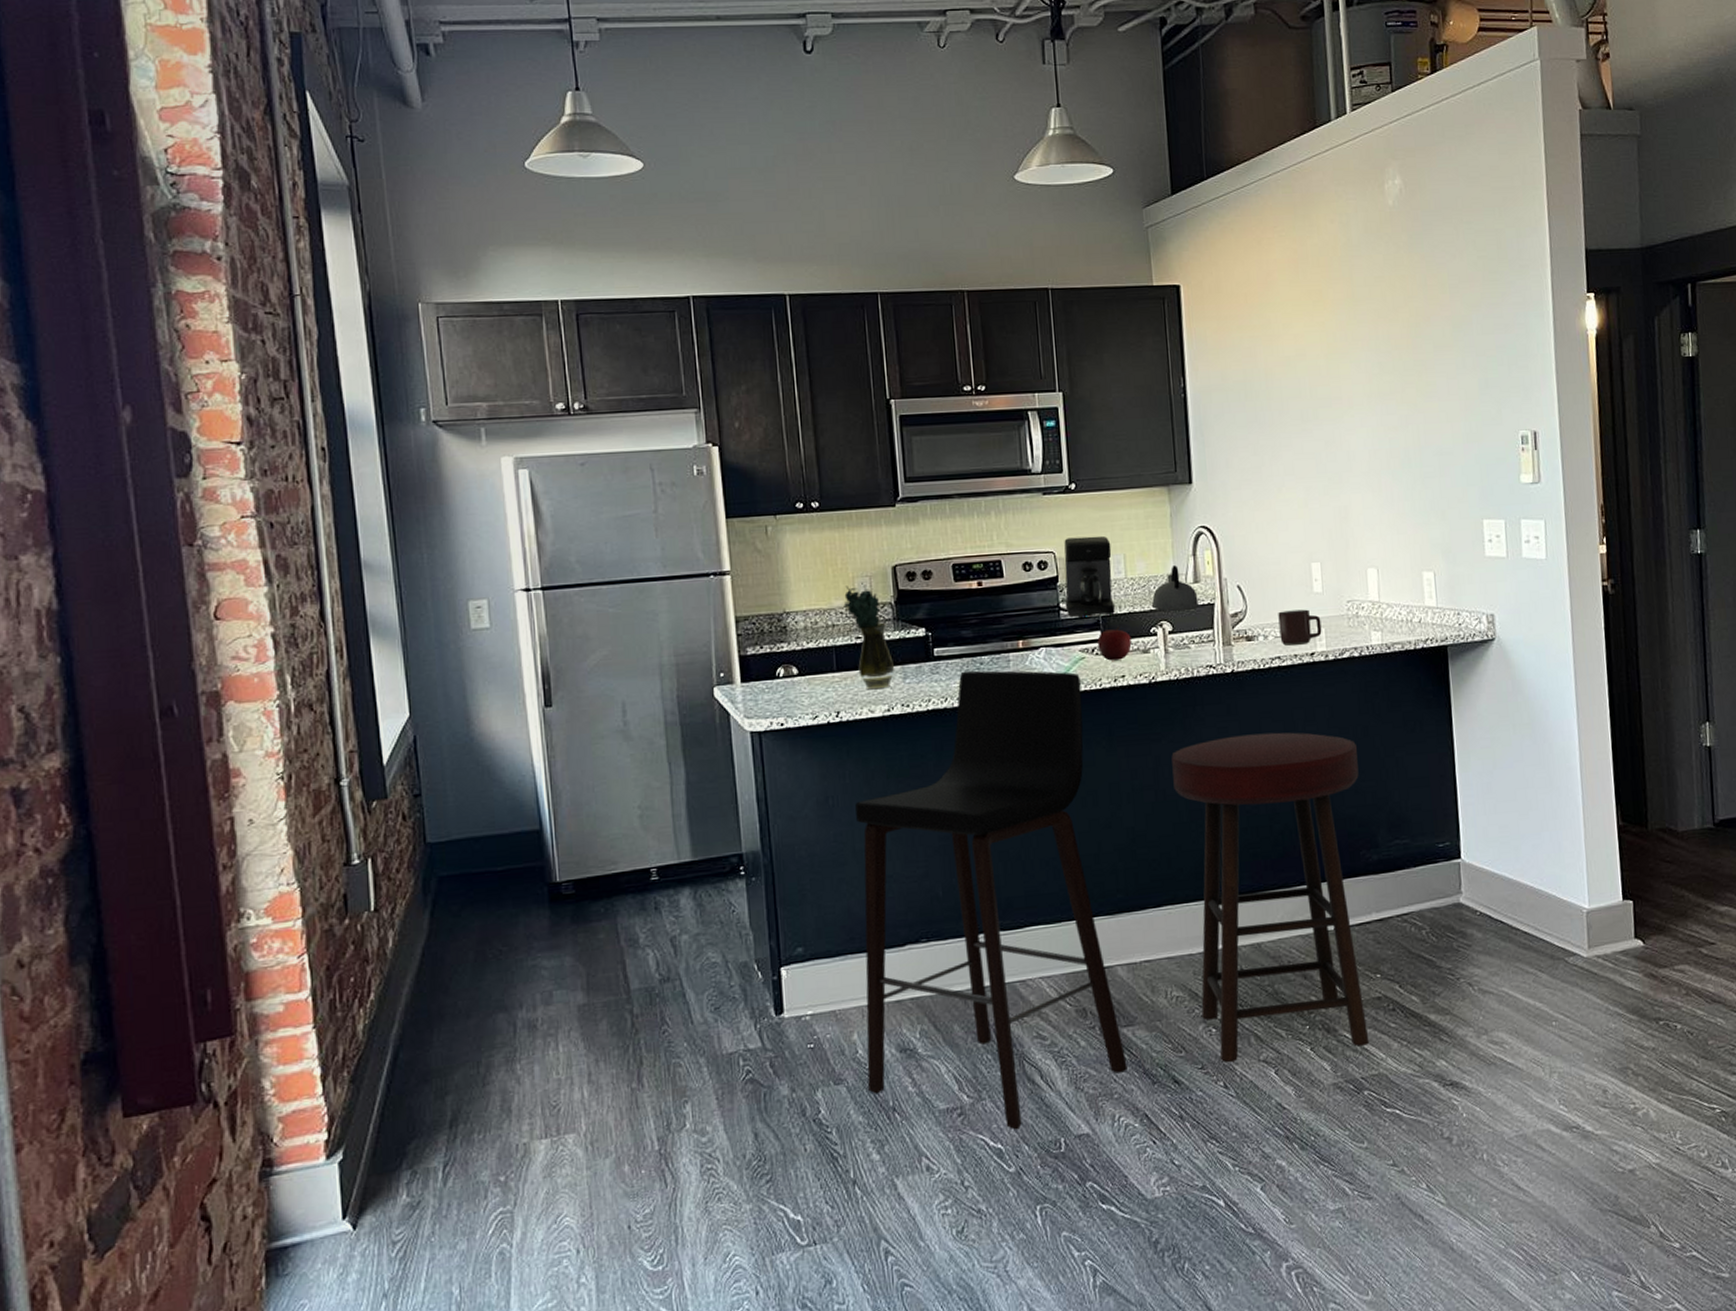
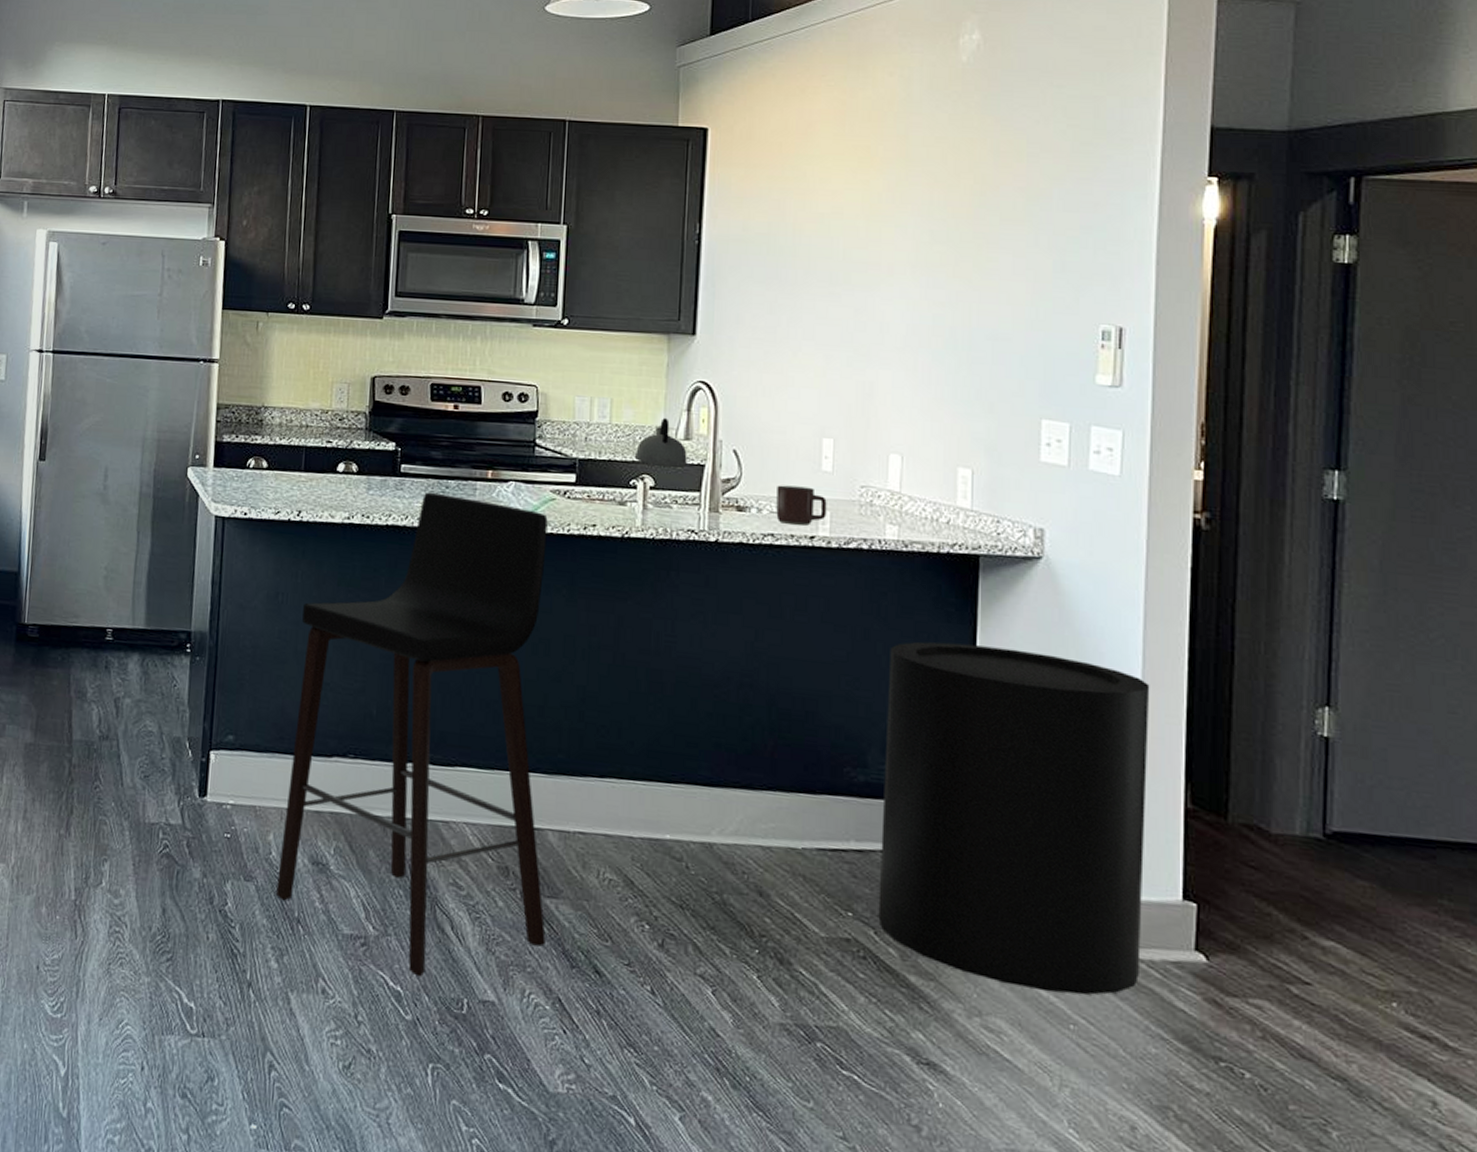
vase: present [844,586,895,690] -> none [319,389,361,496]
coffee maker: present [1064,535,1115,617] -> none [541,373,599,460]
fruit: present [1097,626,1132,661] -> none [570,472,608,508]
bar stool: present [1171,732,1370,1062] -> none [635,610,855,990]
trash can: none [1386,720,1598,1002] -> present [878,641,1150,995]

